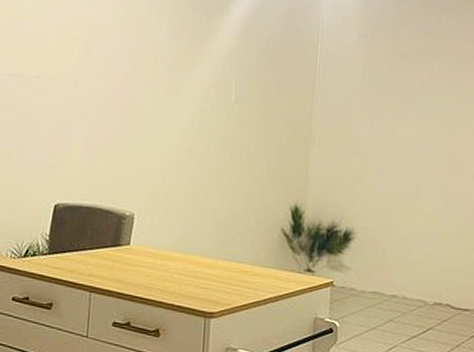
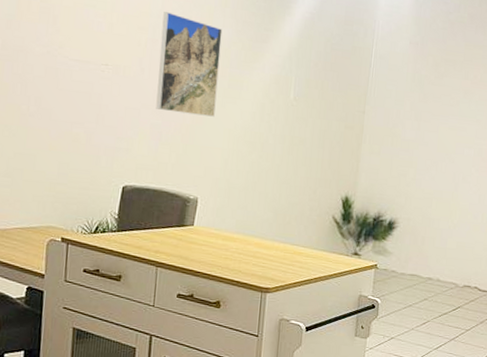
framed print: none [89,19,158,126] -> present [156,12,223,117]

